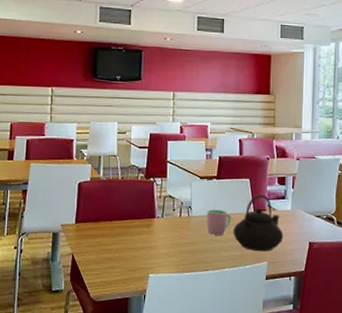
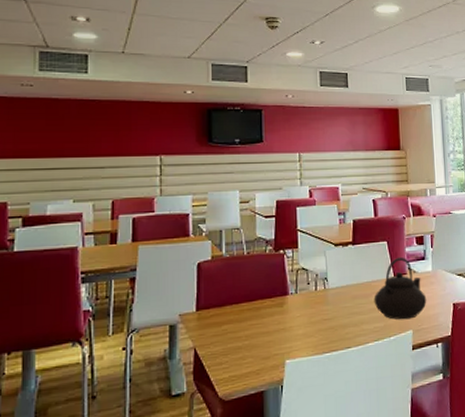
cup: present [207,209,232,235] -> none [345,278,372,307]

